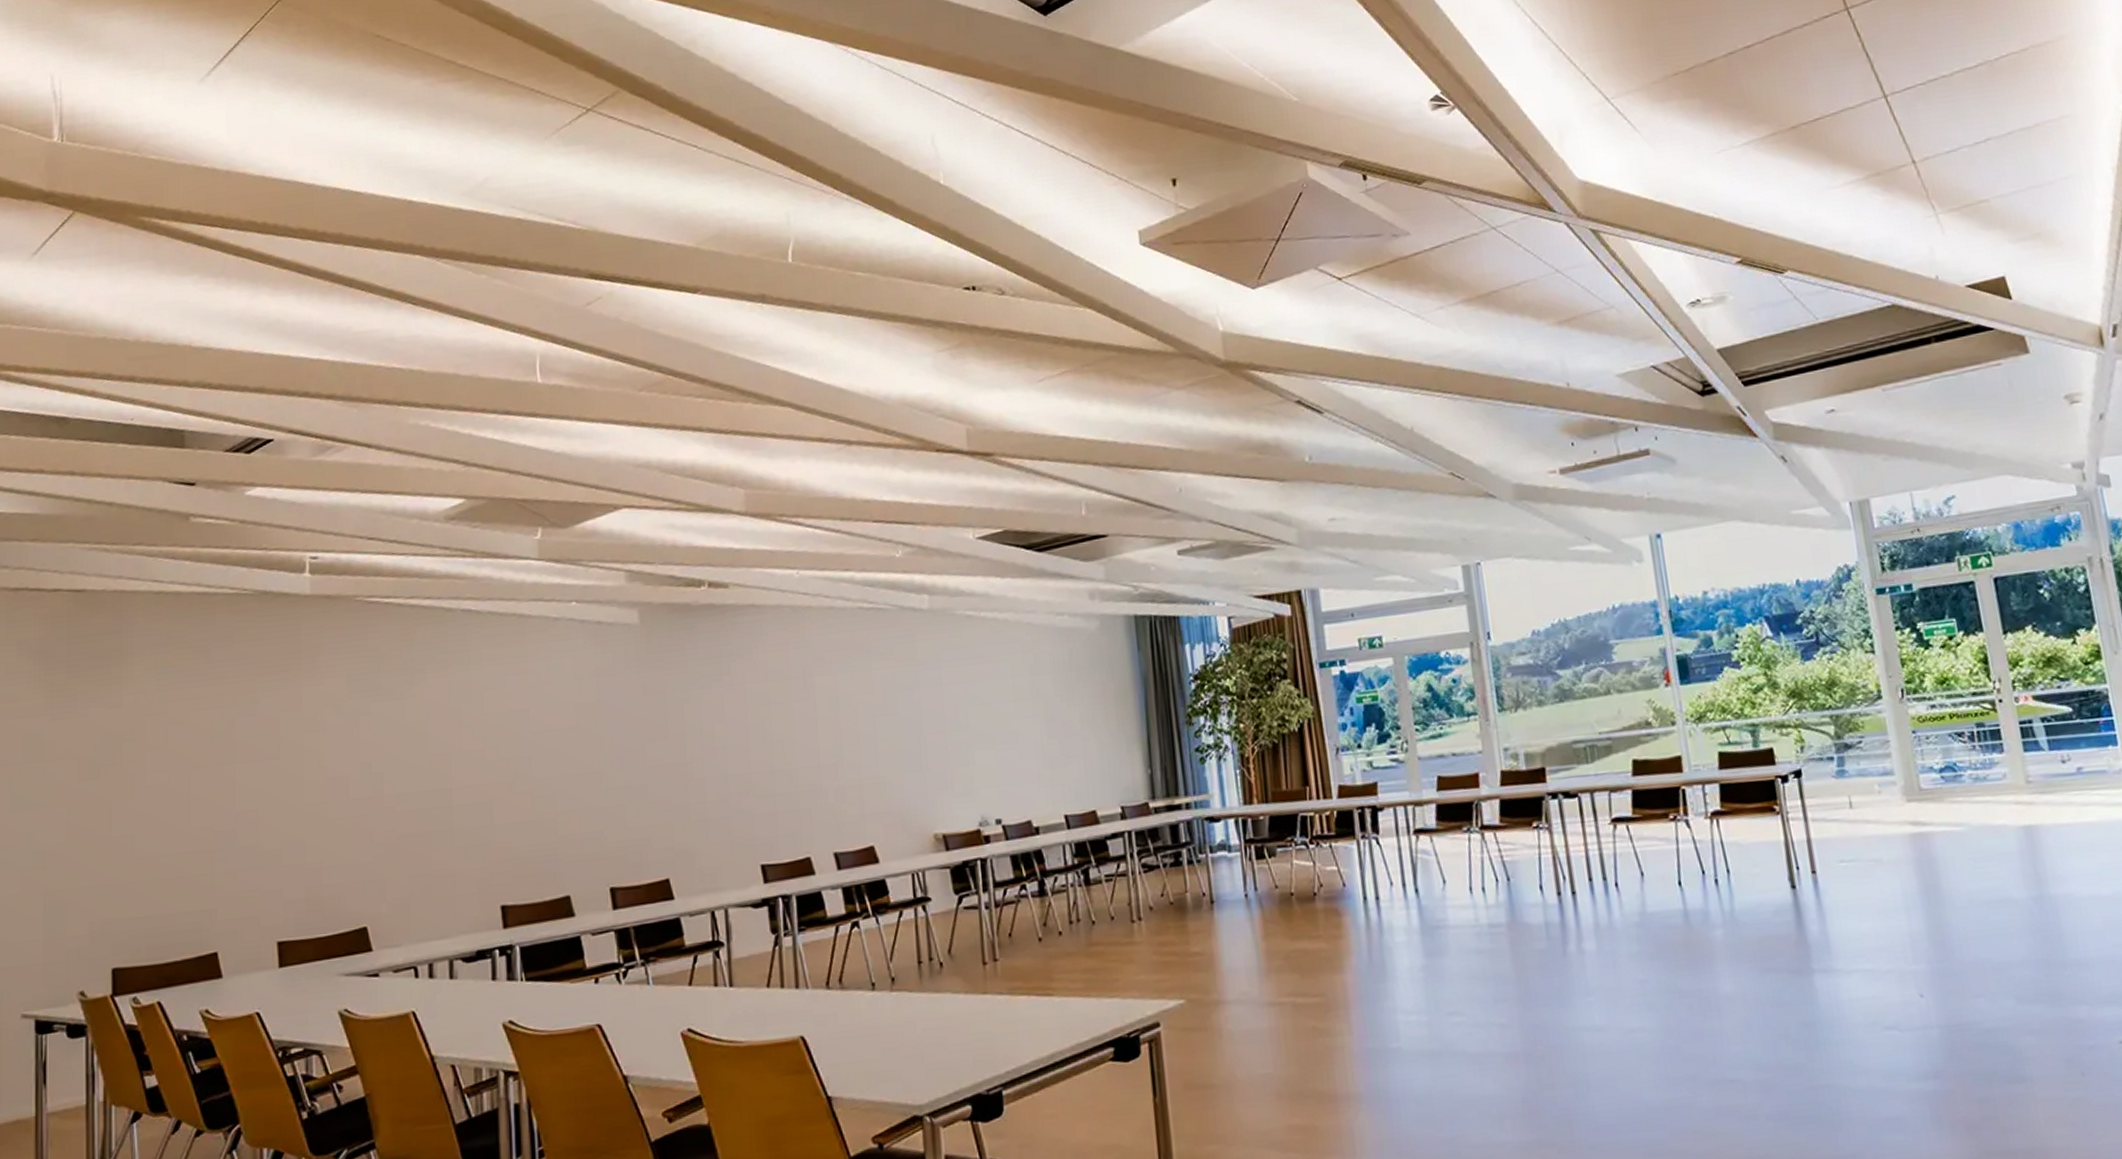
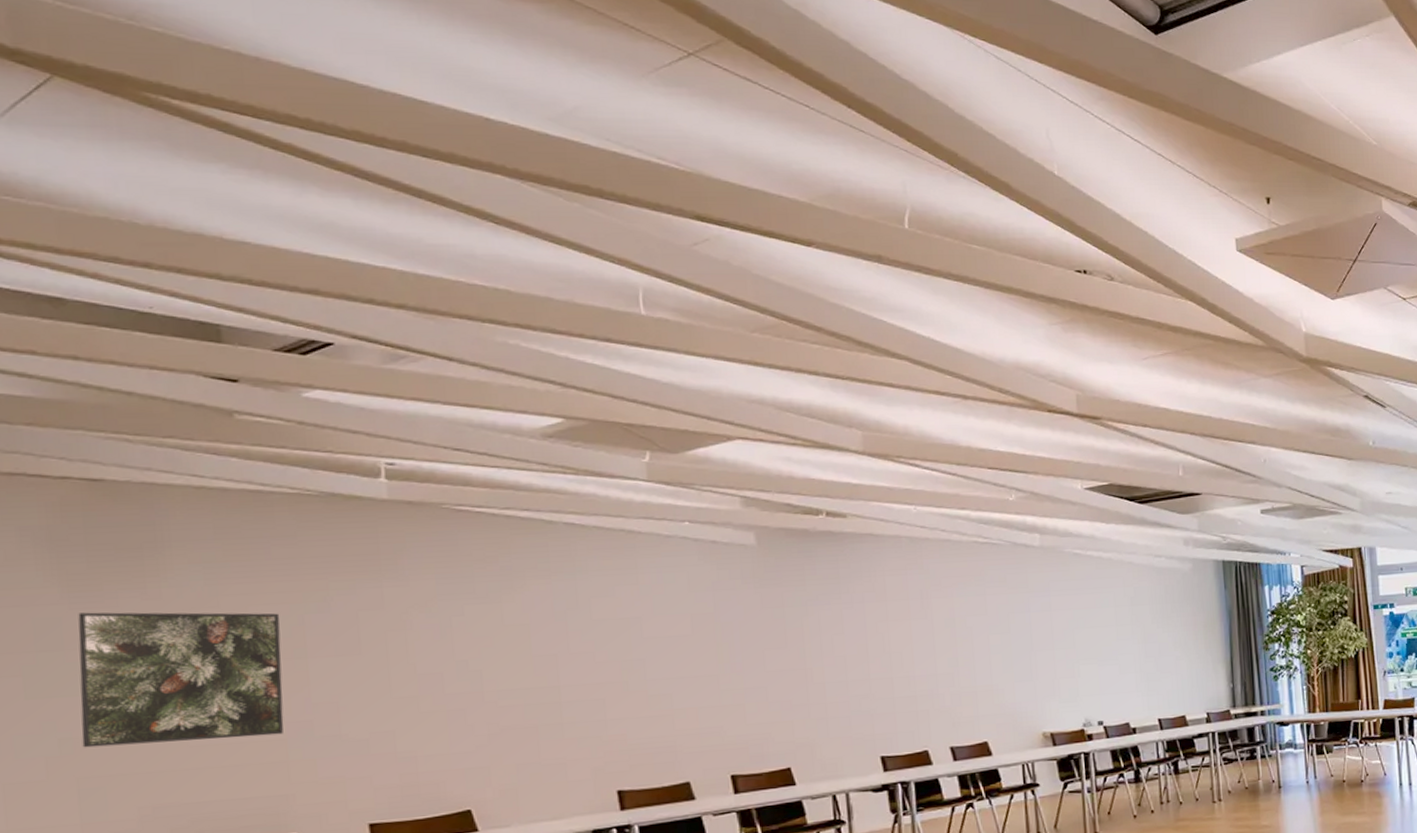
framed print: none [51,718,215,861] -> present [78,612,284,748]

